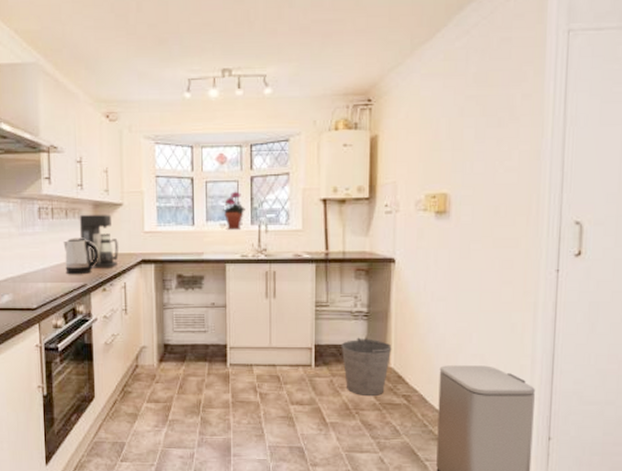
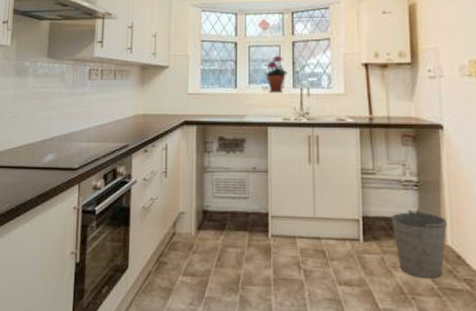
kettle: present [63,237,99,275] -> none [109,98,143,135]
coffee maker: present [79,214,119,270] -> none [126,76,162,130]

